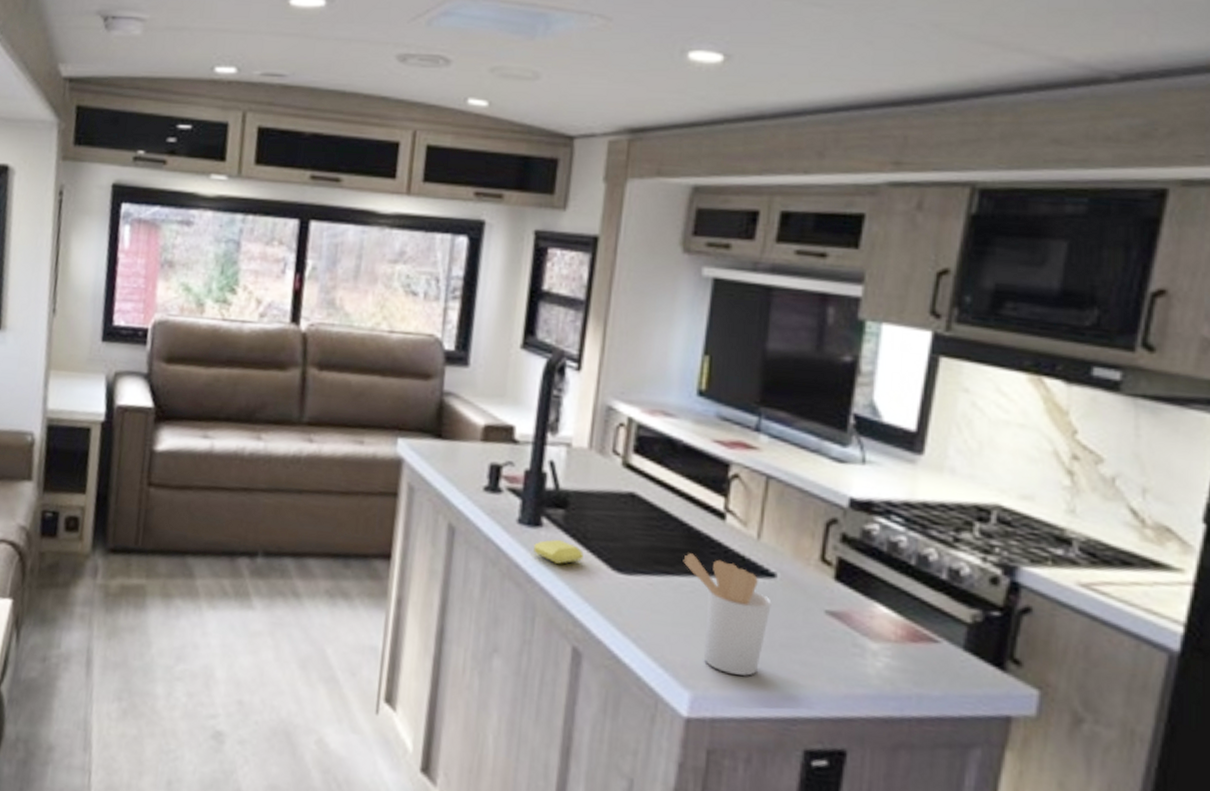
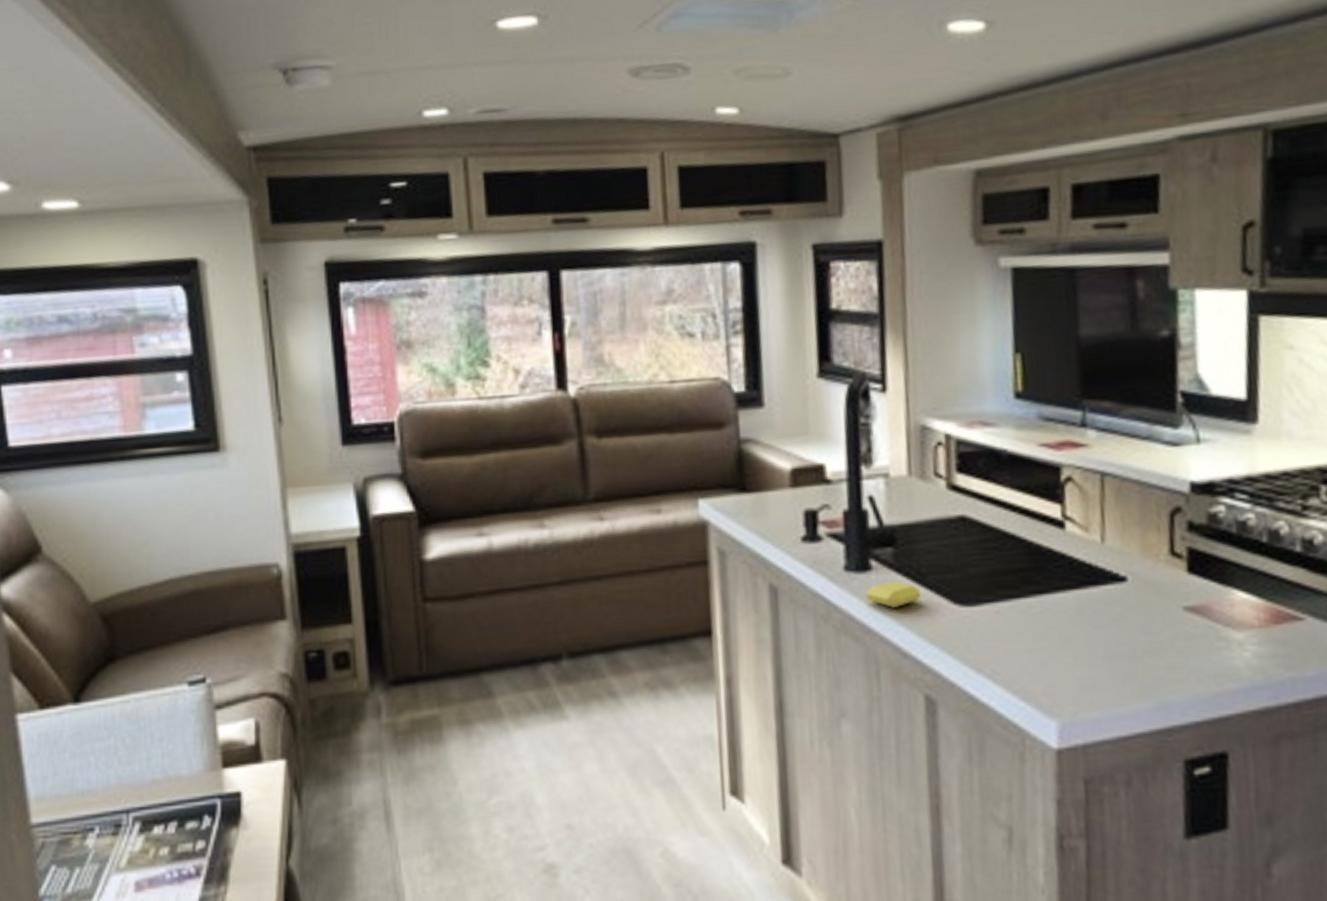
utensil holder: present [683,553,772,676] -> none [1027,571,1127,693]

